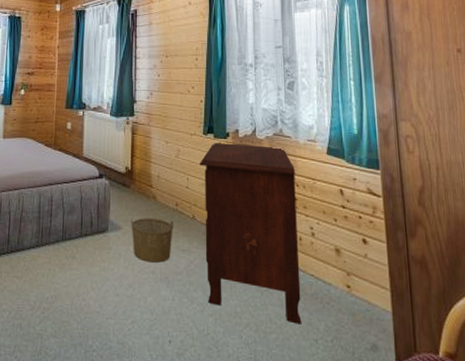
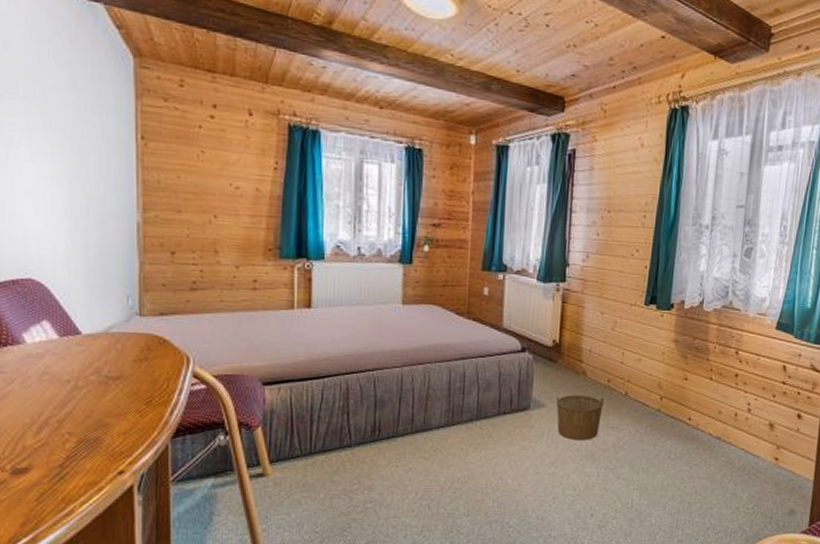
nightstand: present [200,143,302,324] -> none [634,314,740,495]

